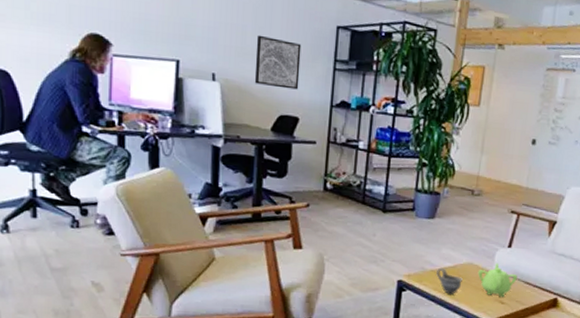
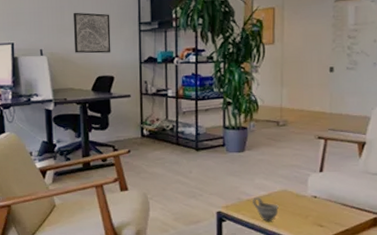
teapot: present [477,263,518,297] -> none [292,187,333,221]

